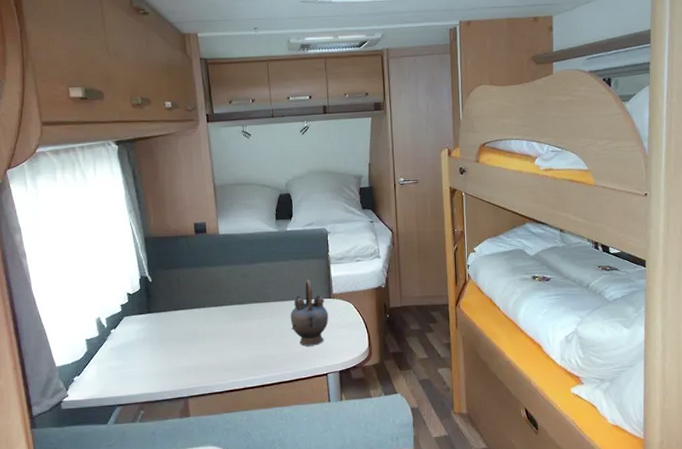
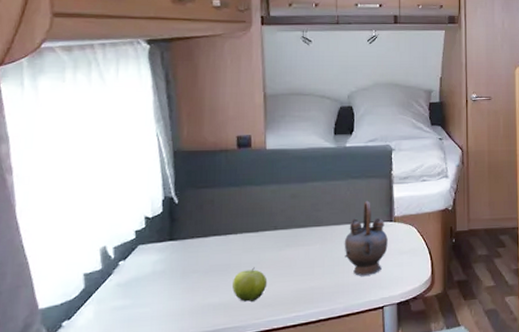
fruit: none [200,337,228,366] -> present [232,267,268,302]

